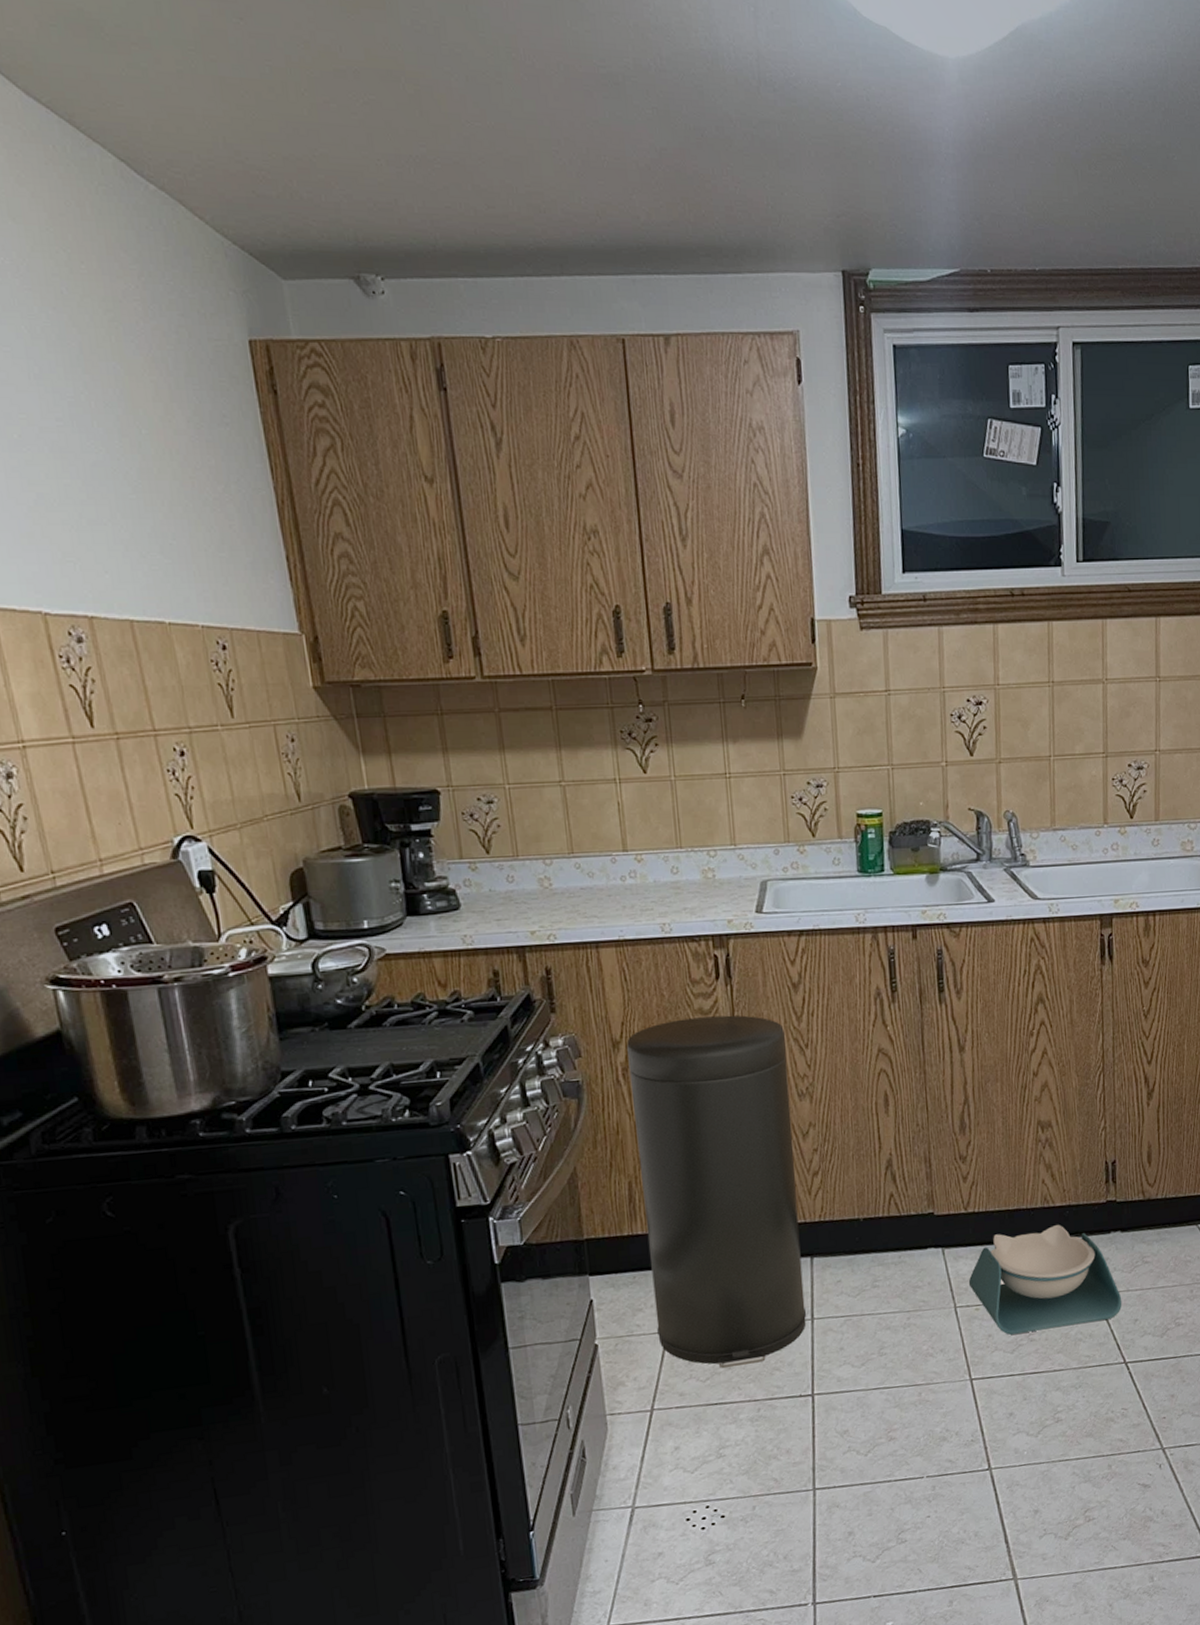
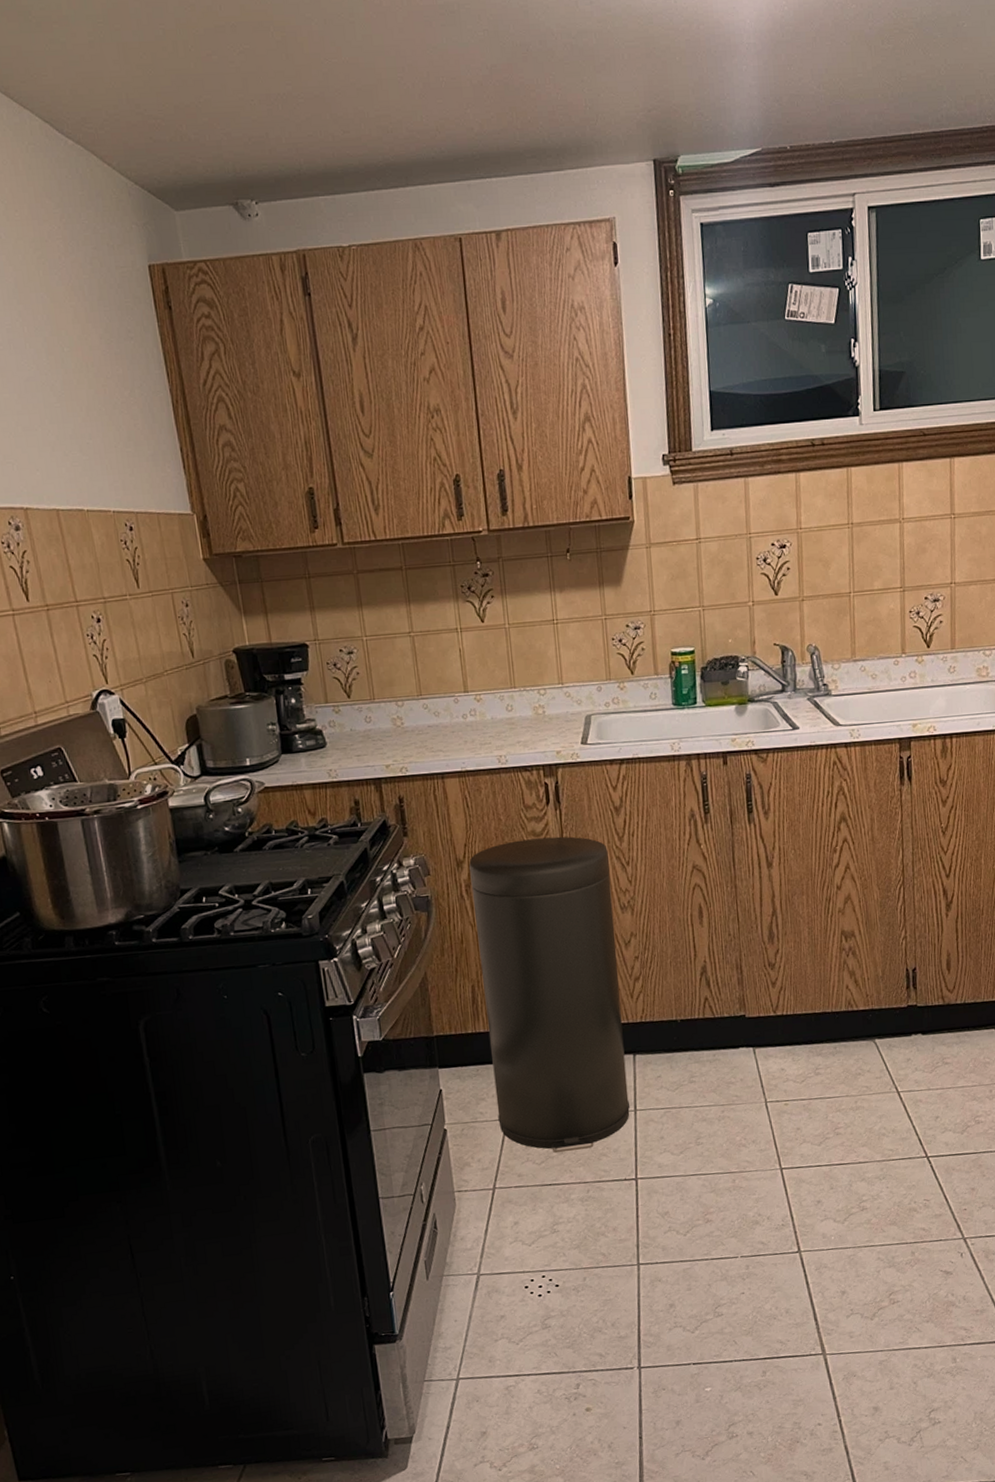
pet bowl: present [968,1225,1122,1335] -> none [778,1027,924,1128]

